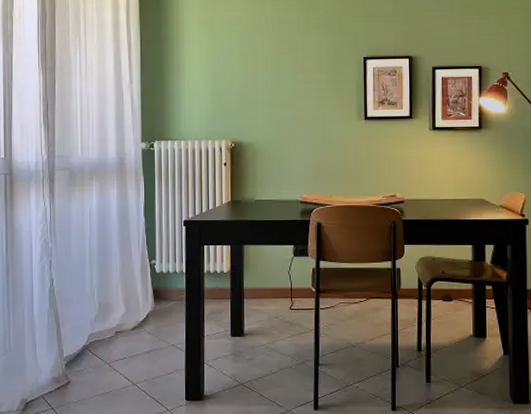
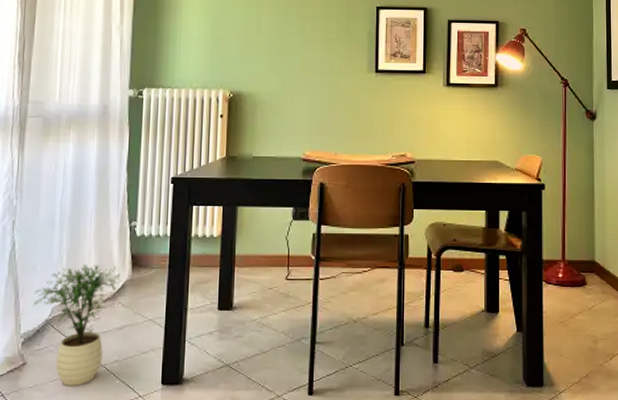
potted plant: none [72,297,145,401] -> present [33,263,121,386]

